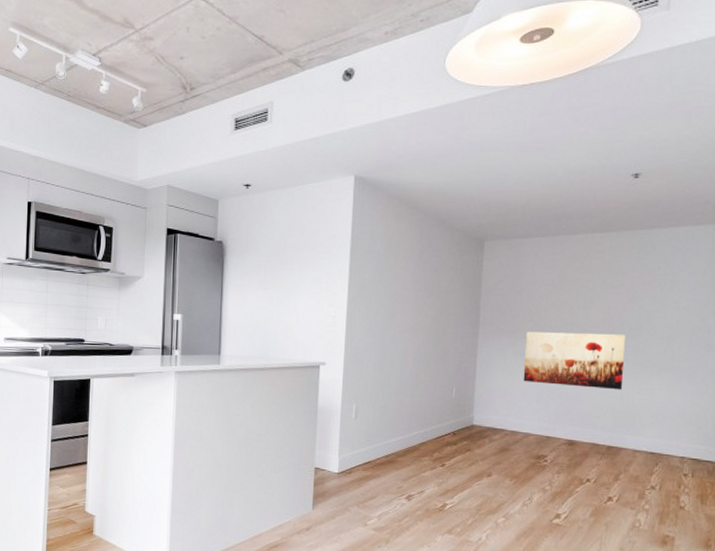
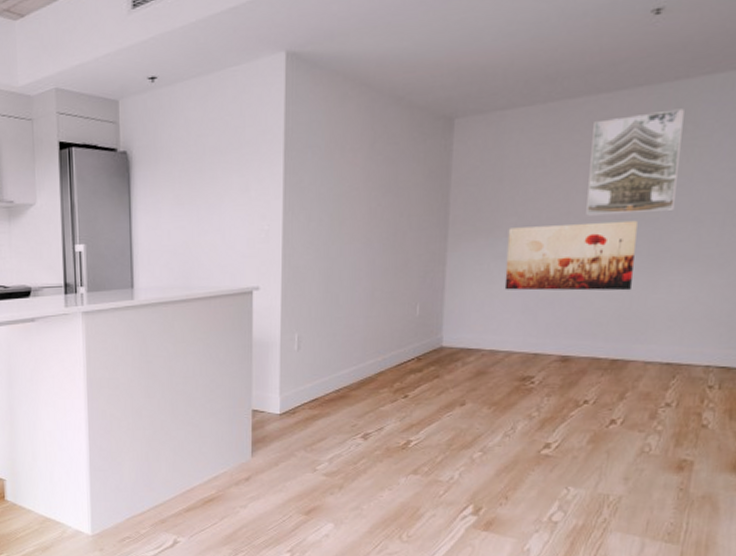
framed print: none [586,250,658,329] -> present [586,108,684,216]

